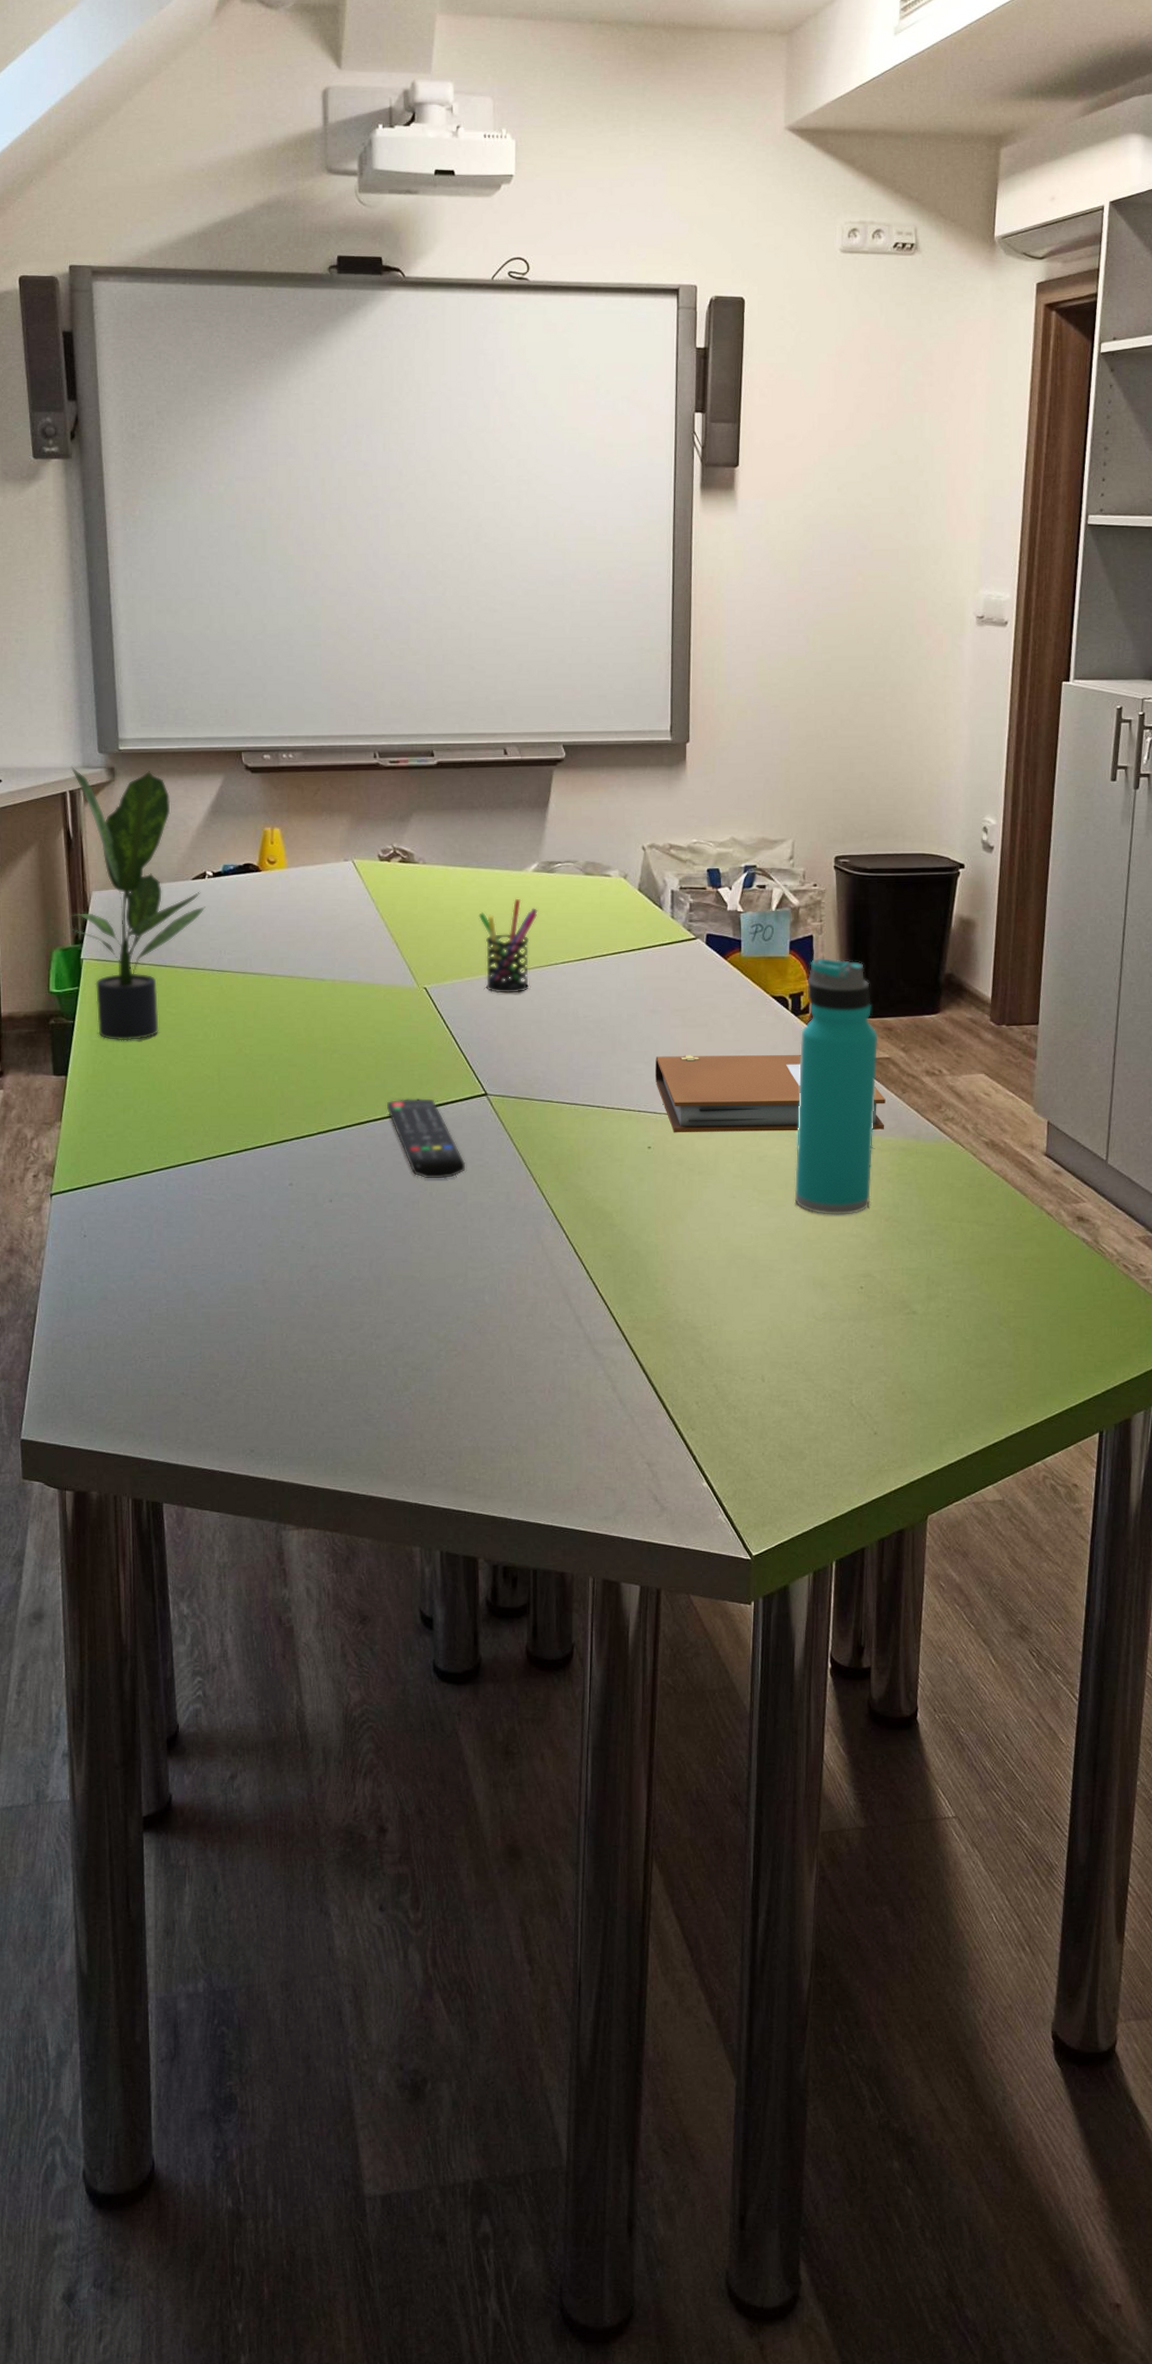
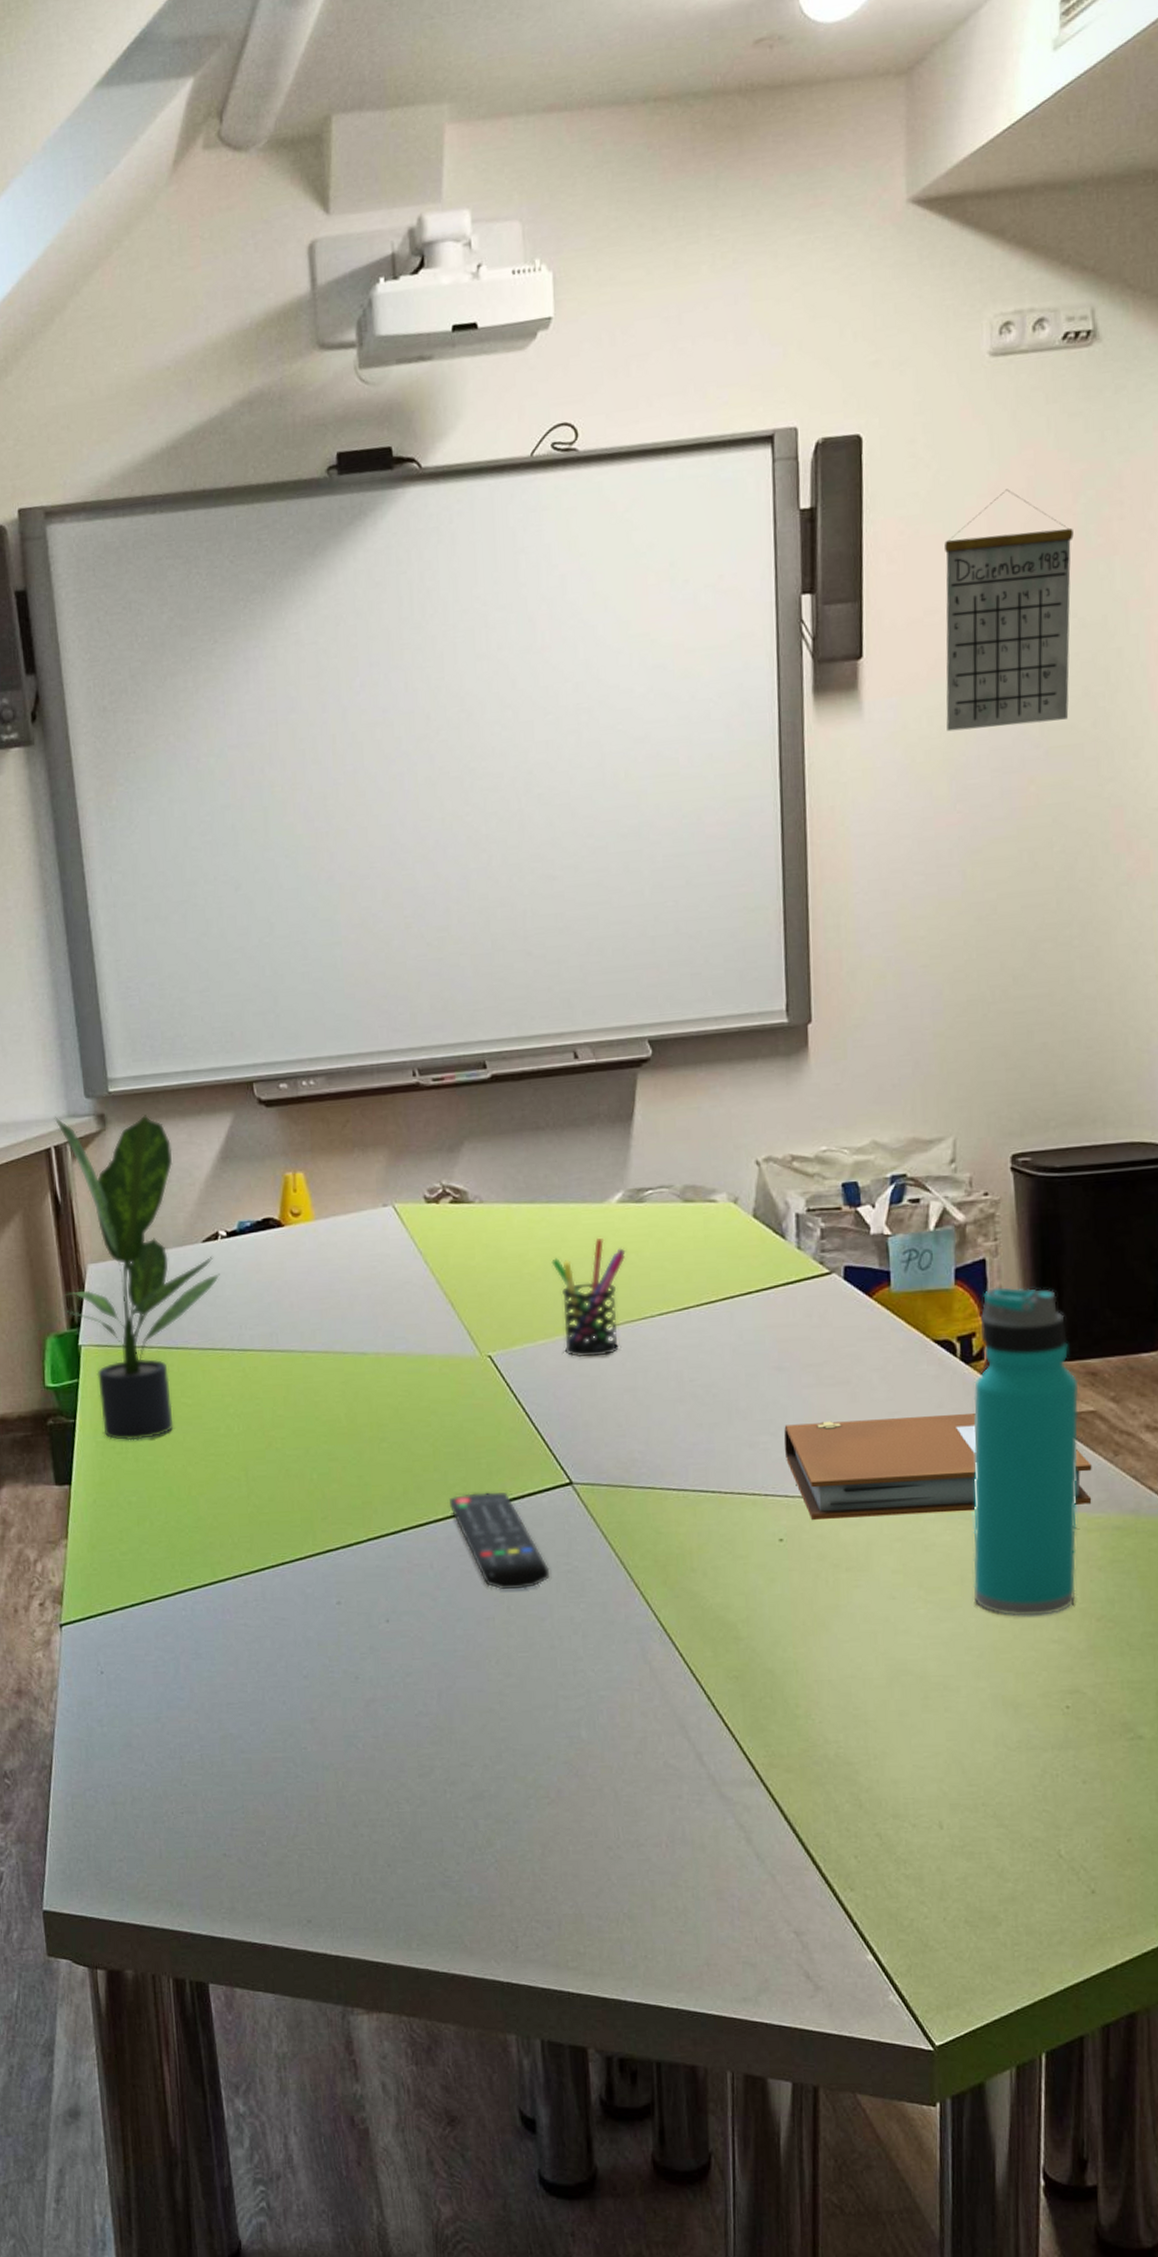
calendar: none [799,353,896,530] -> present [945,489,1074,732]

